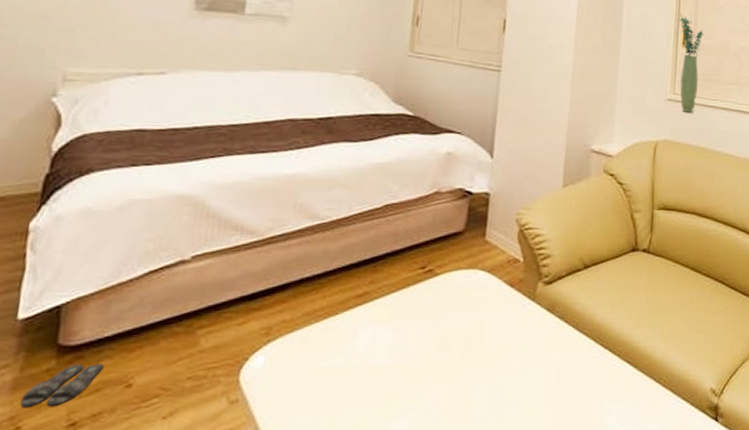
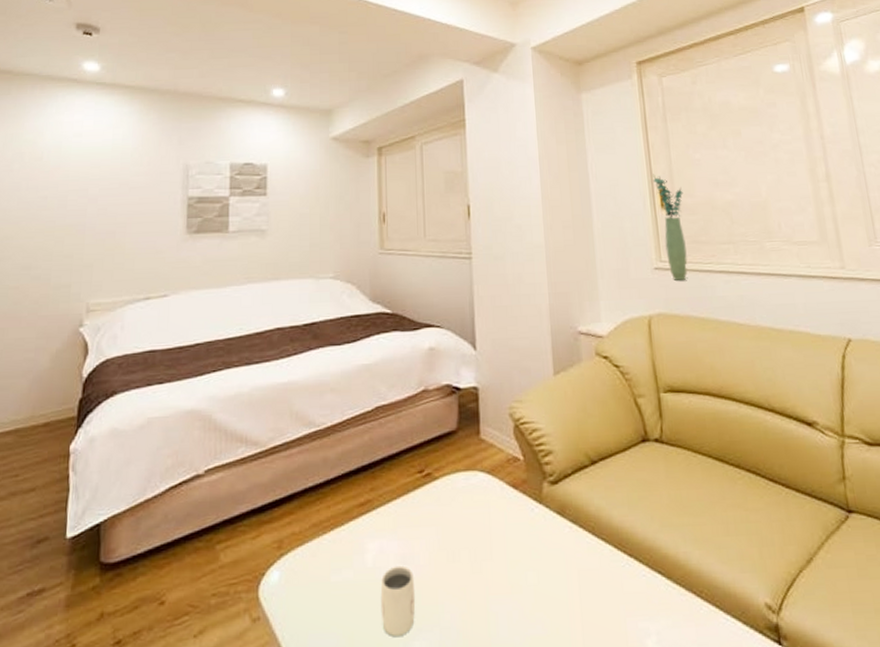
slippers: present [21,363,104,407] -> none [74,580,139,625]
mug: none [366,353,403,417] -> present [380,565,416,636]

